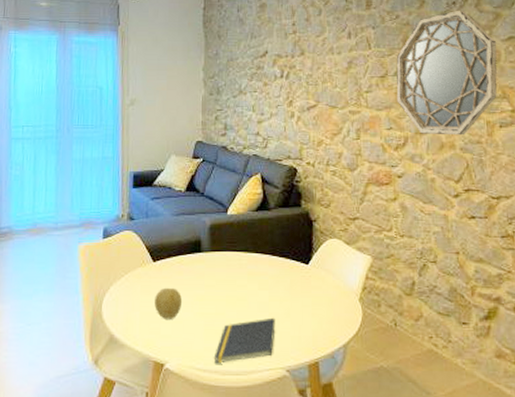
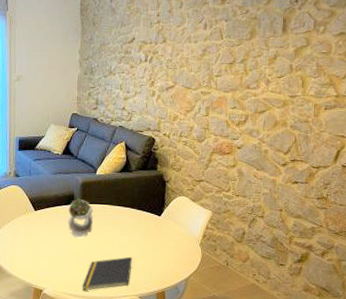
fruit: present [154,287,183,319] -> none [35,231,58,256]
succulent plant: none [194,245,226,294] -> present [68,198,94,237]
home mirror: present [396,10,497,136] -> none [241,7,329,116]

